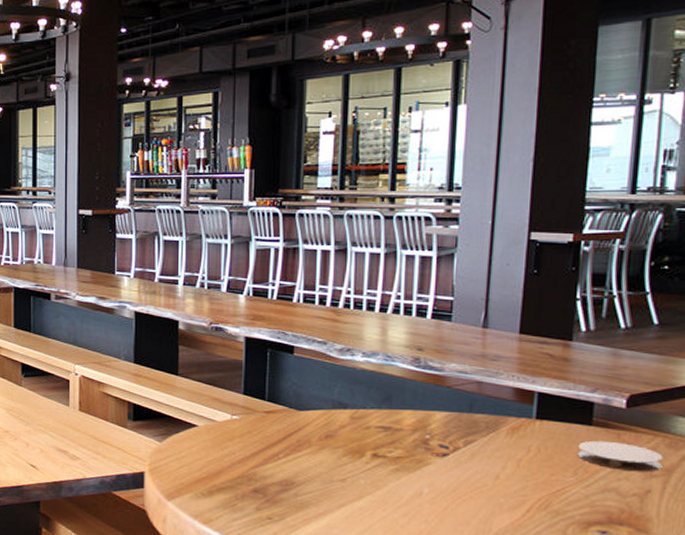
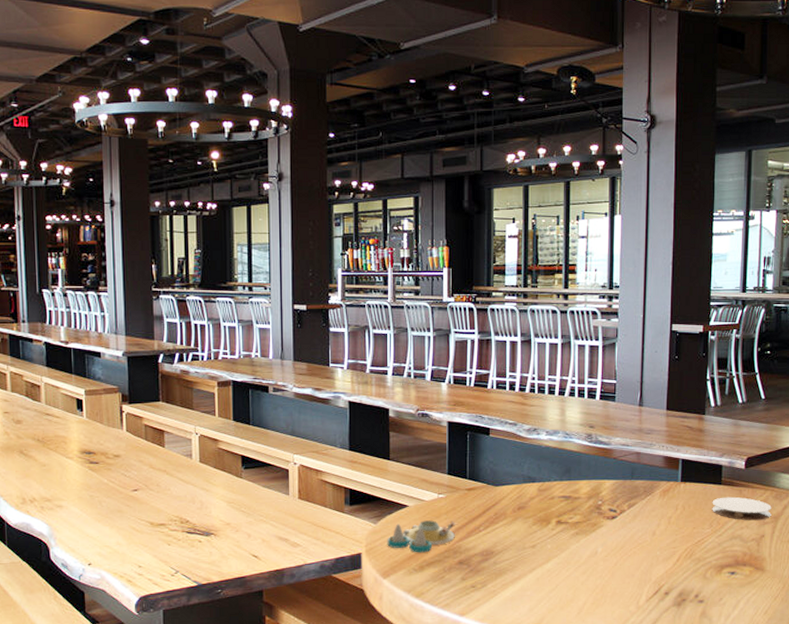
salt and pepper shaker set: none [172,442,251,477] -> present [387,520,456,553]

